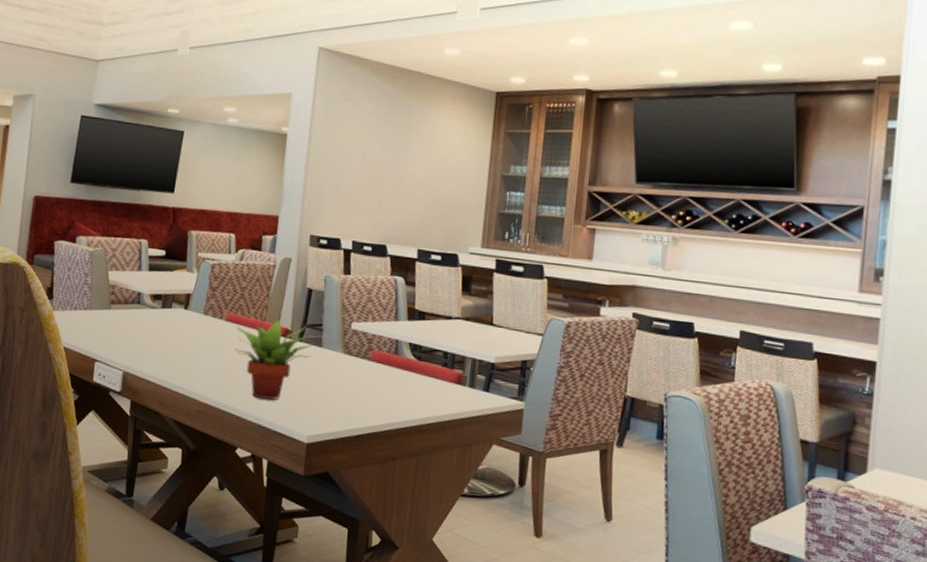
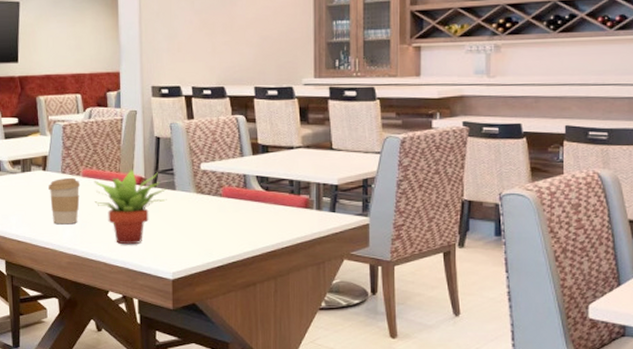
coffee cup: none [187,320,222,370] -> present [48,177,81,225]

